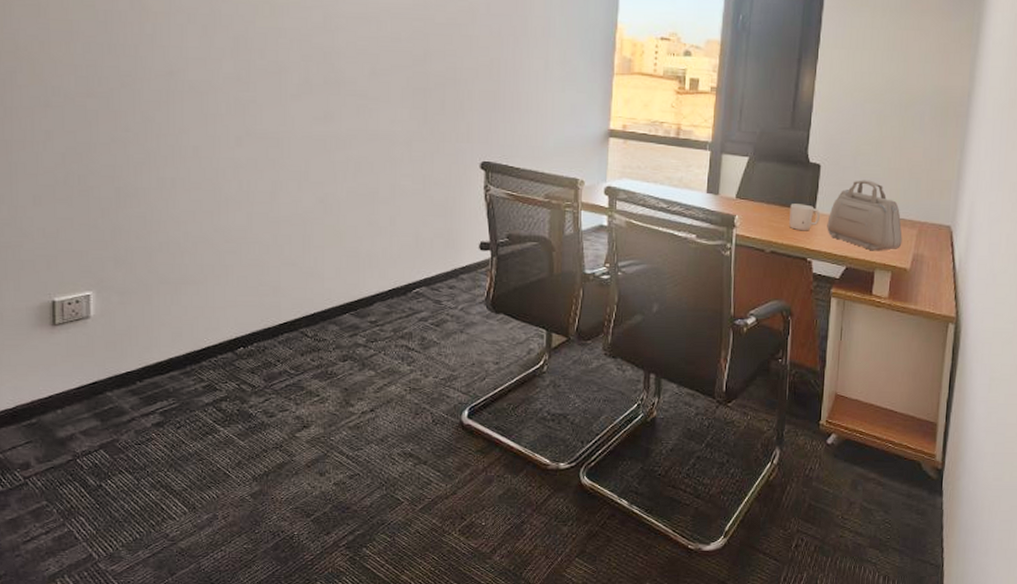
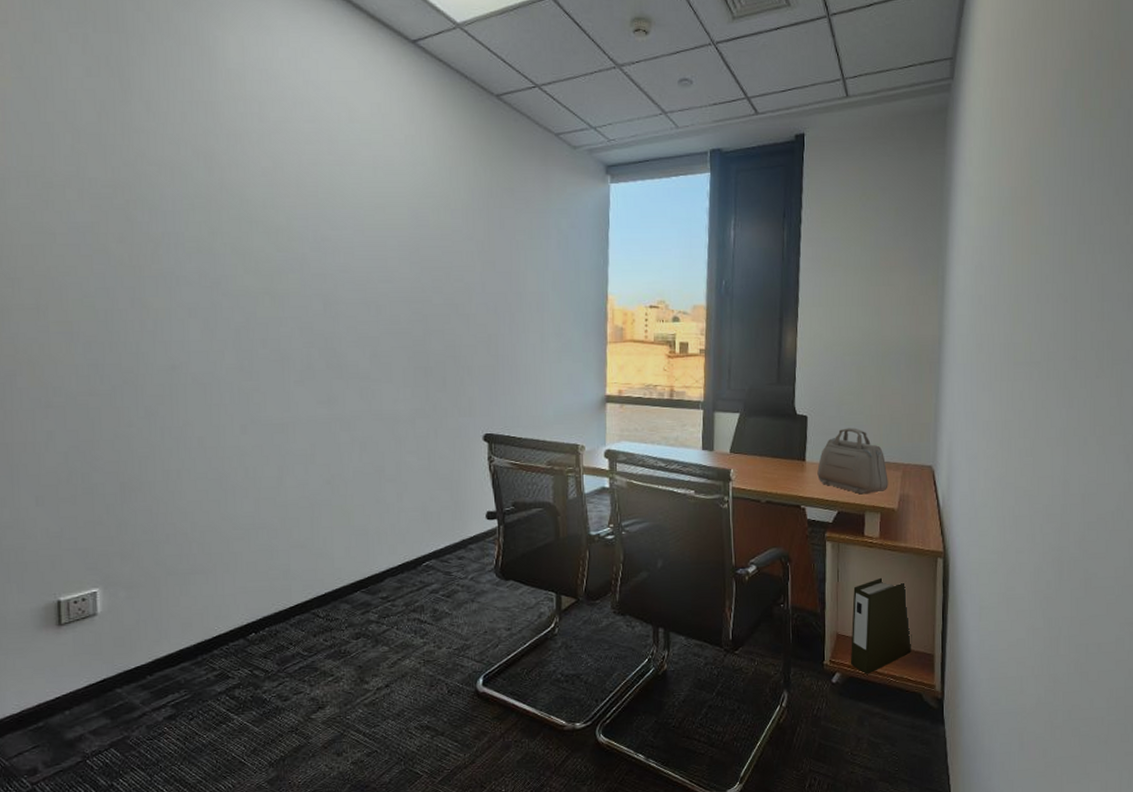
mug: present [788,204,821,231] -> none [781,454,811,480]
binder: none [848,339,915,438] -> present [851,577,912,674]

